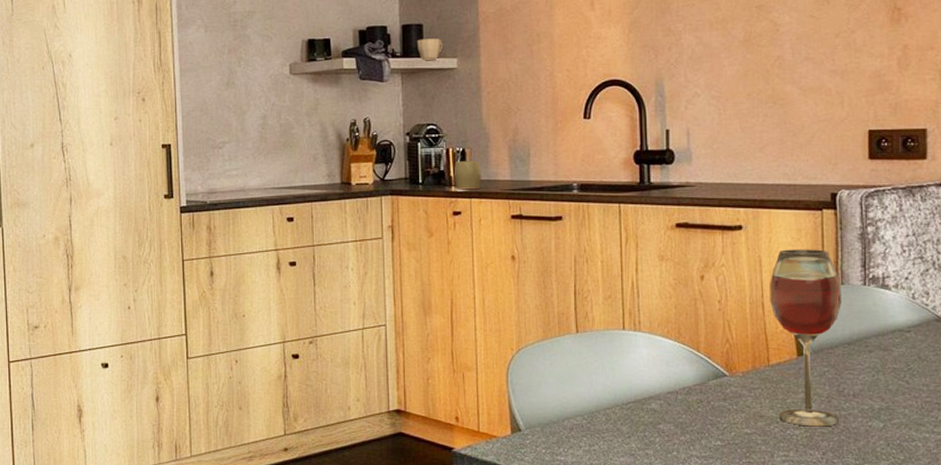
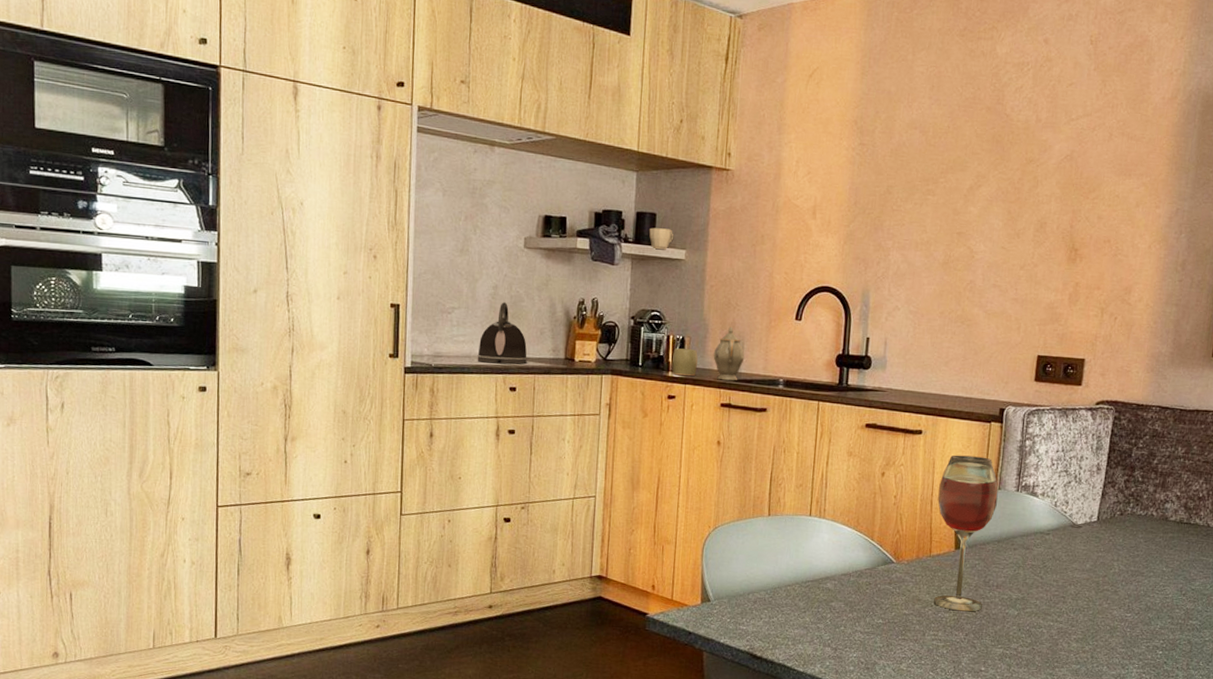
kettle: none [251,131,303,195] -> present [477,302,528,365]
teapot: none [498,133,532,191] -> present [713,326,745,381]

